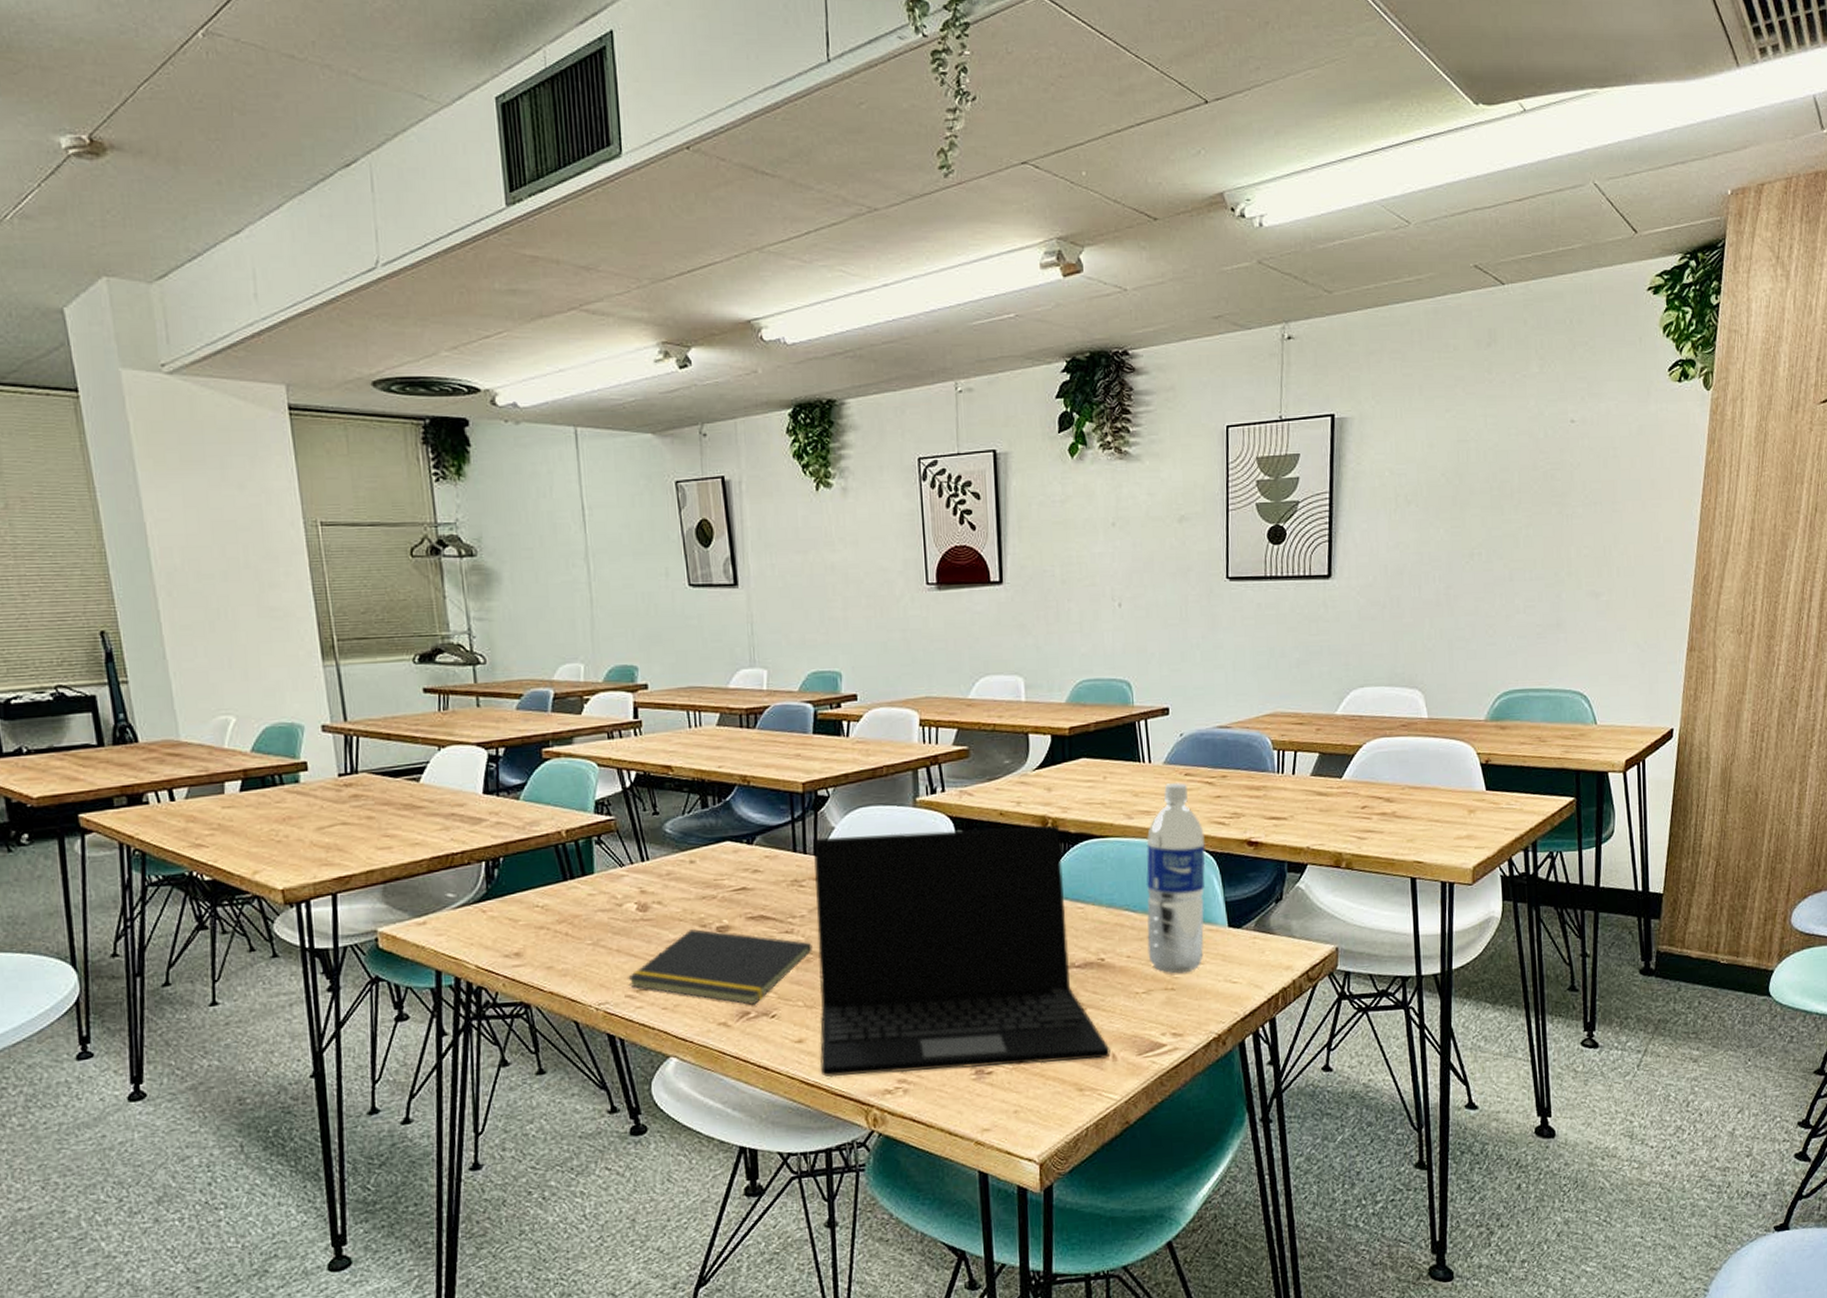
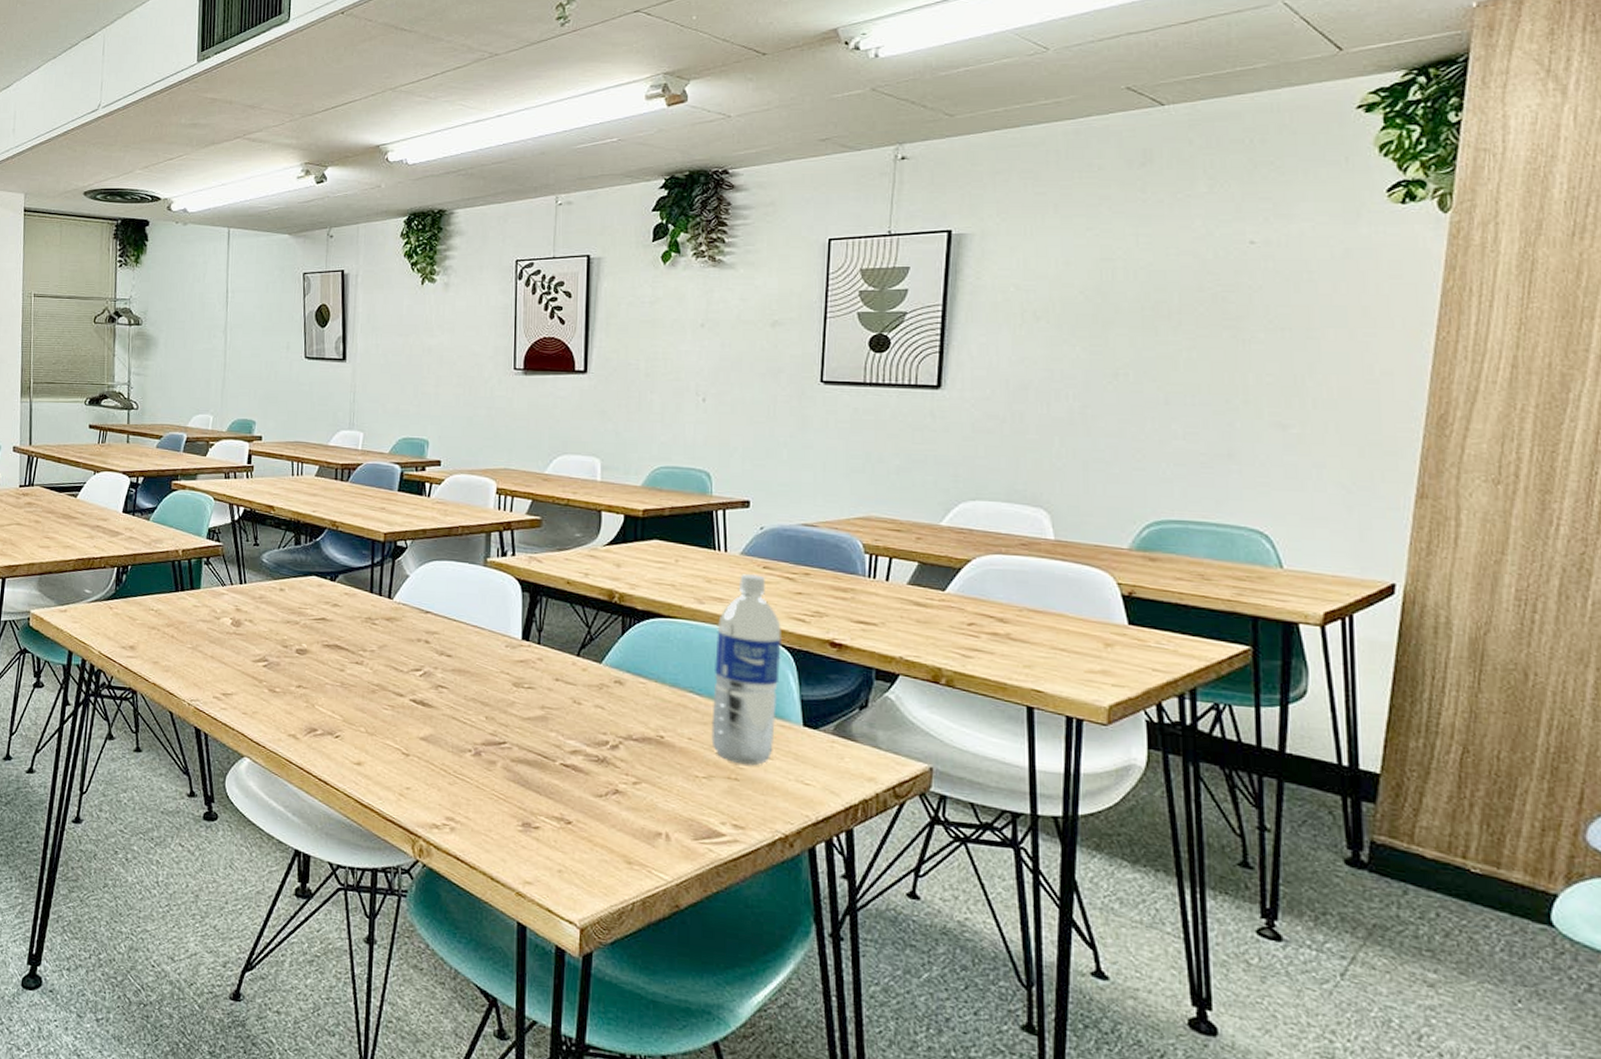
notepad: present [628,929,813,1005] -> none [217,648,379,723]
laptop: present [812,825,1111,1078] -> none [375,583,664,836]

